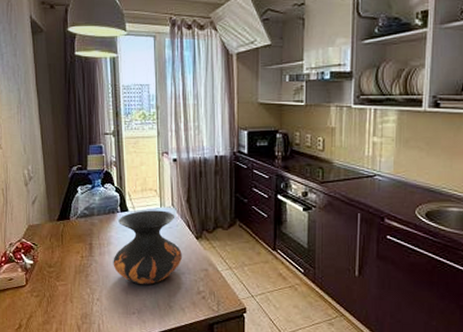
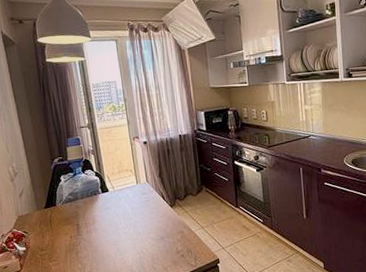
vase: present [113,210,182,284] -> none [99,186,160,253]

